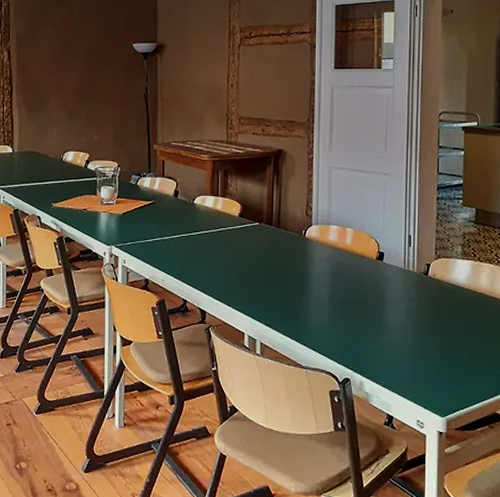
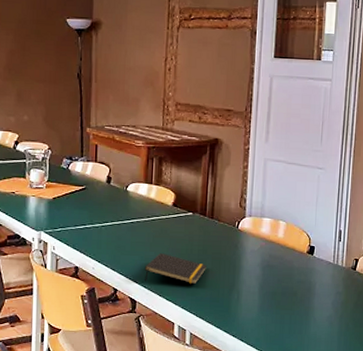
notepad: none [213,263,275,294] -> present [144,252,207,285]

